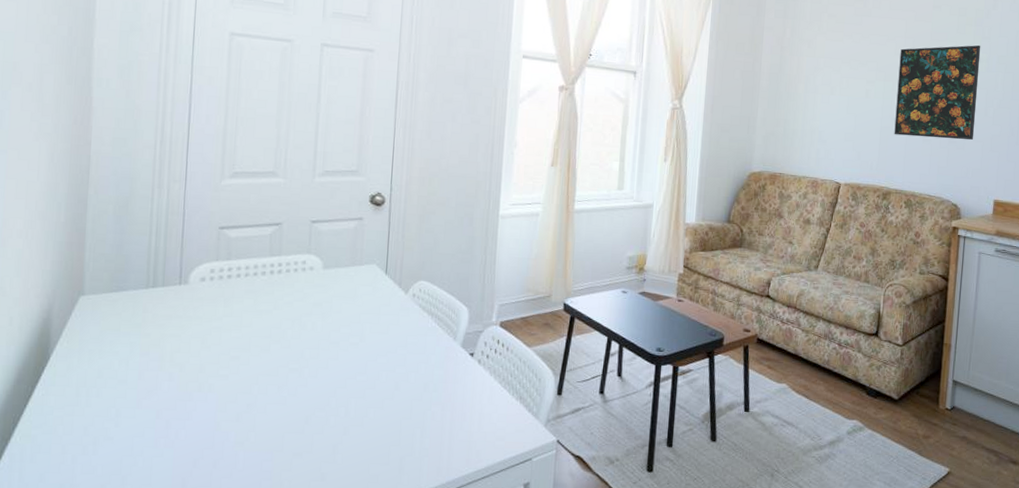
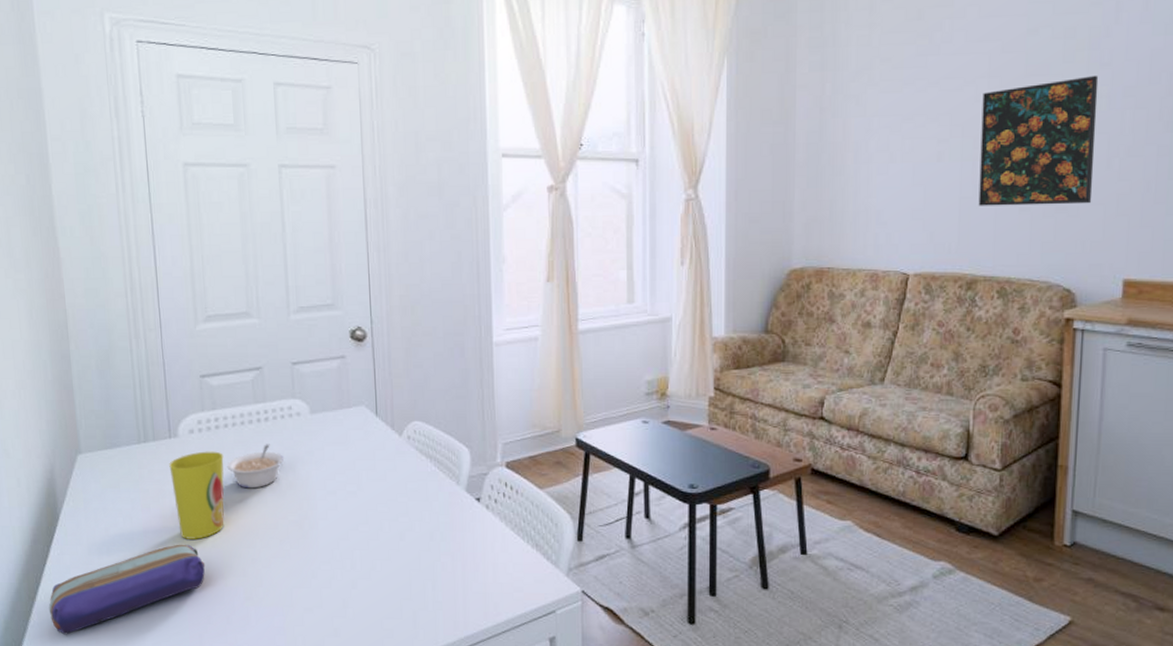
pencil case: none [22,388,199,478] -> present [48,544,206,635]
cup: none [175,299,232,384] -> present [169,451,224,539]
legume: none [234,295,293,337] -> present [227,444,285,489]

